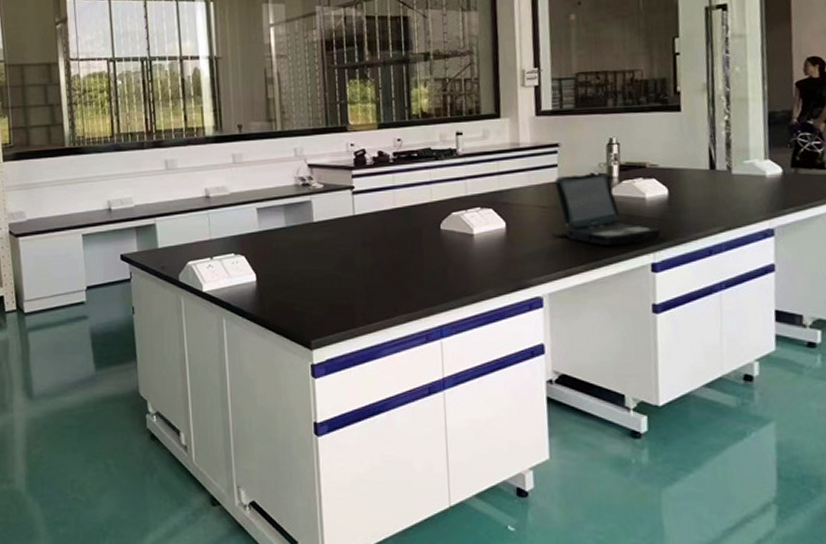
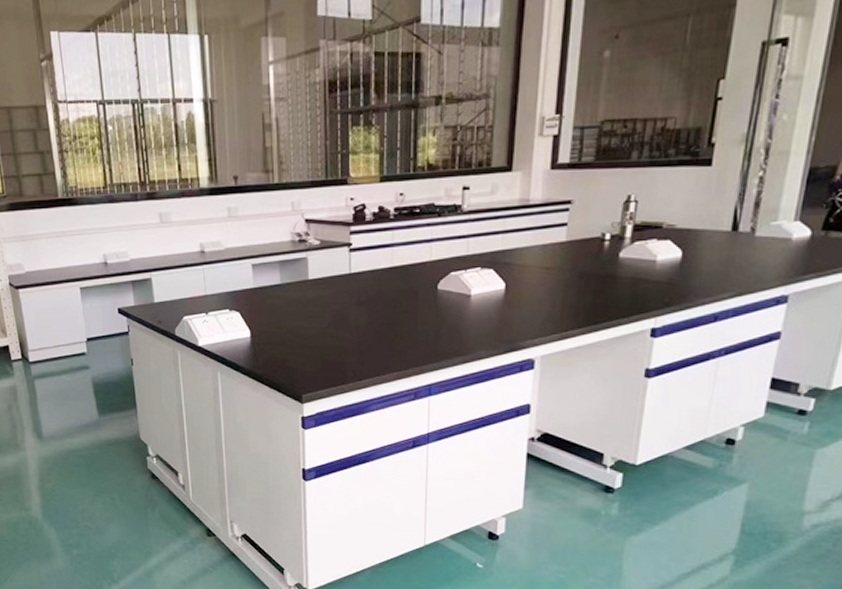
laptop: present [552,172,661,246] -> none [552,232,667,309]

